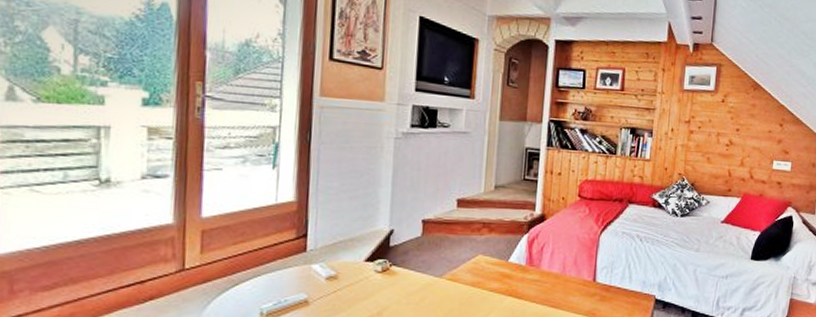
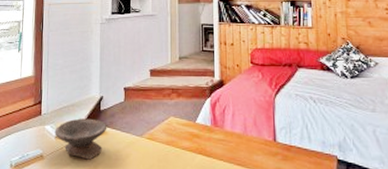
bowl: none [325,256,398,305] -> present [55,118,107,160]

